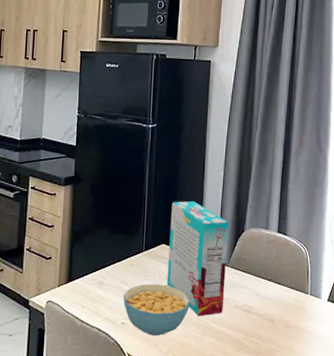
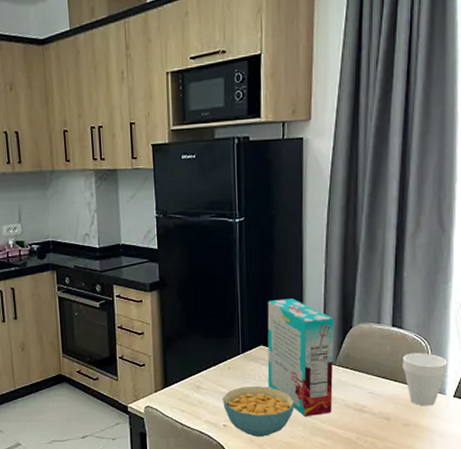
cup: none [286,258,323,309] -> present [403,352,447,406]

